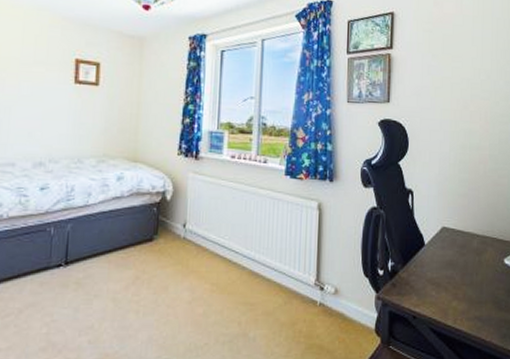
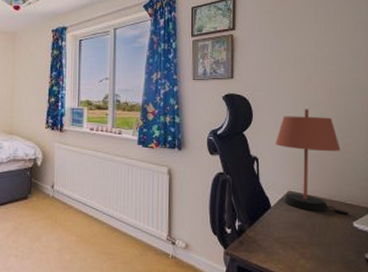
table lamp: none [431,138,501,251] -> present [275,109,350,215]

